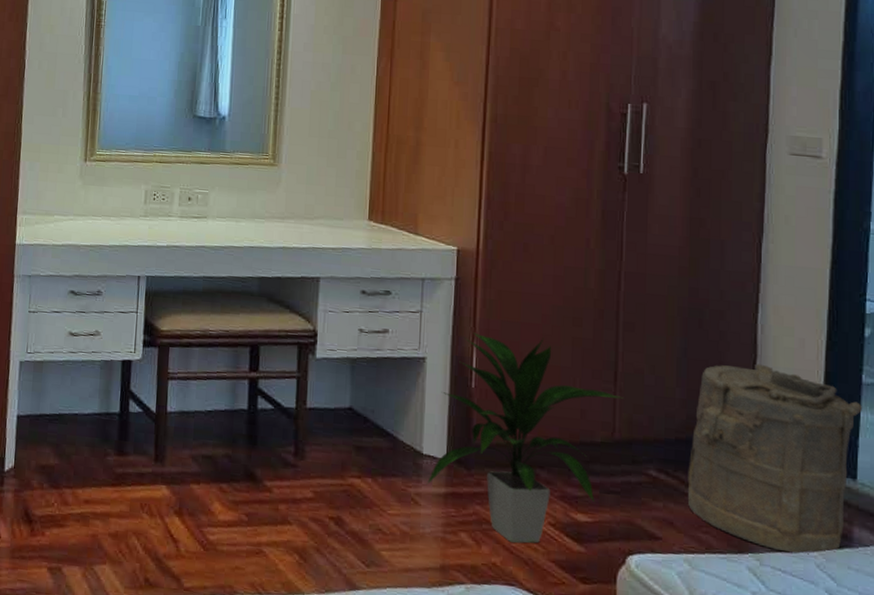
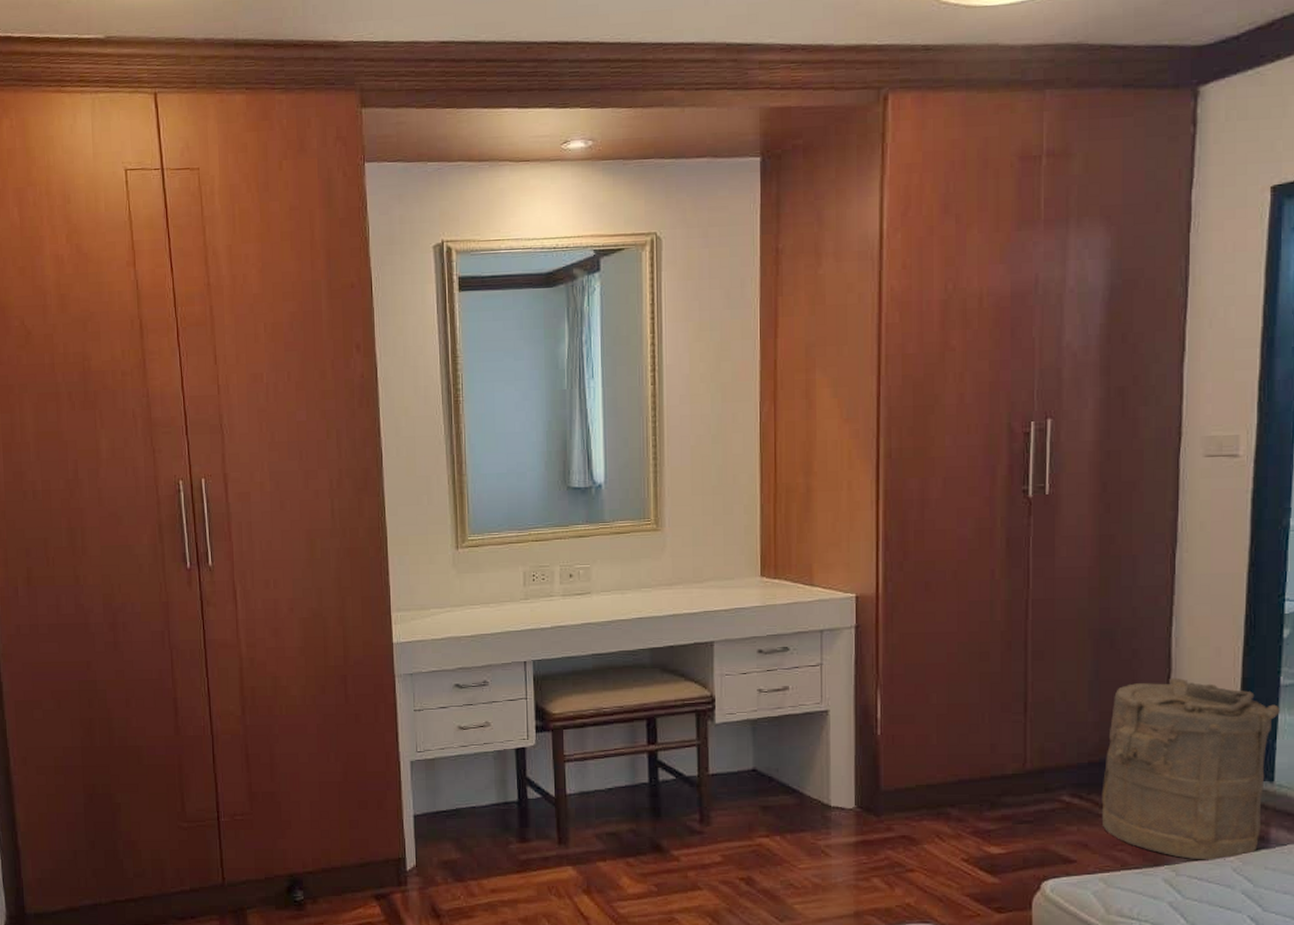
indoor plant: present [426,332,624,544] -> none [836,677,1035,881]

